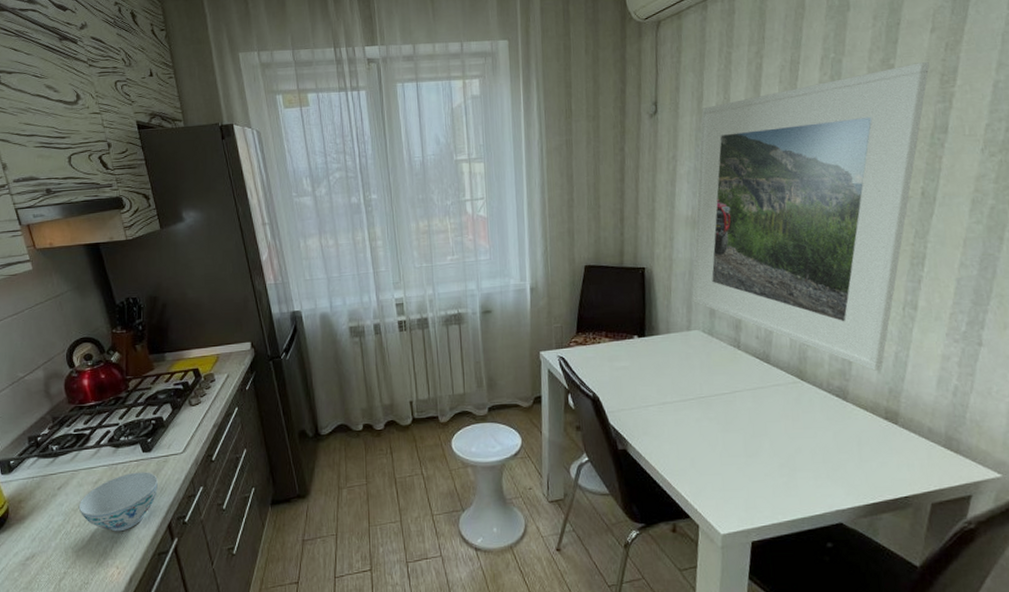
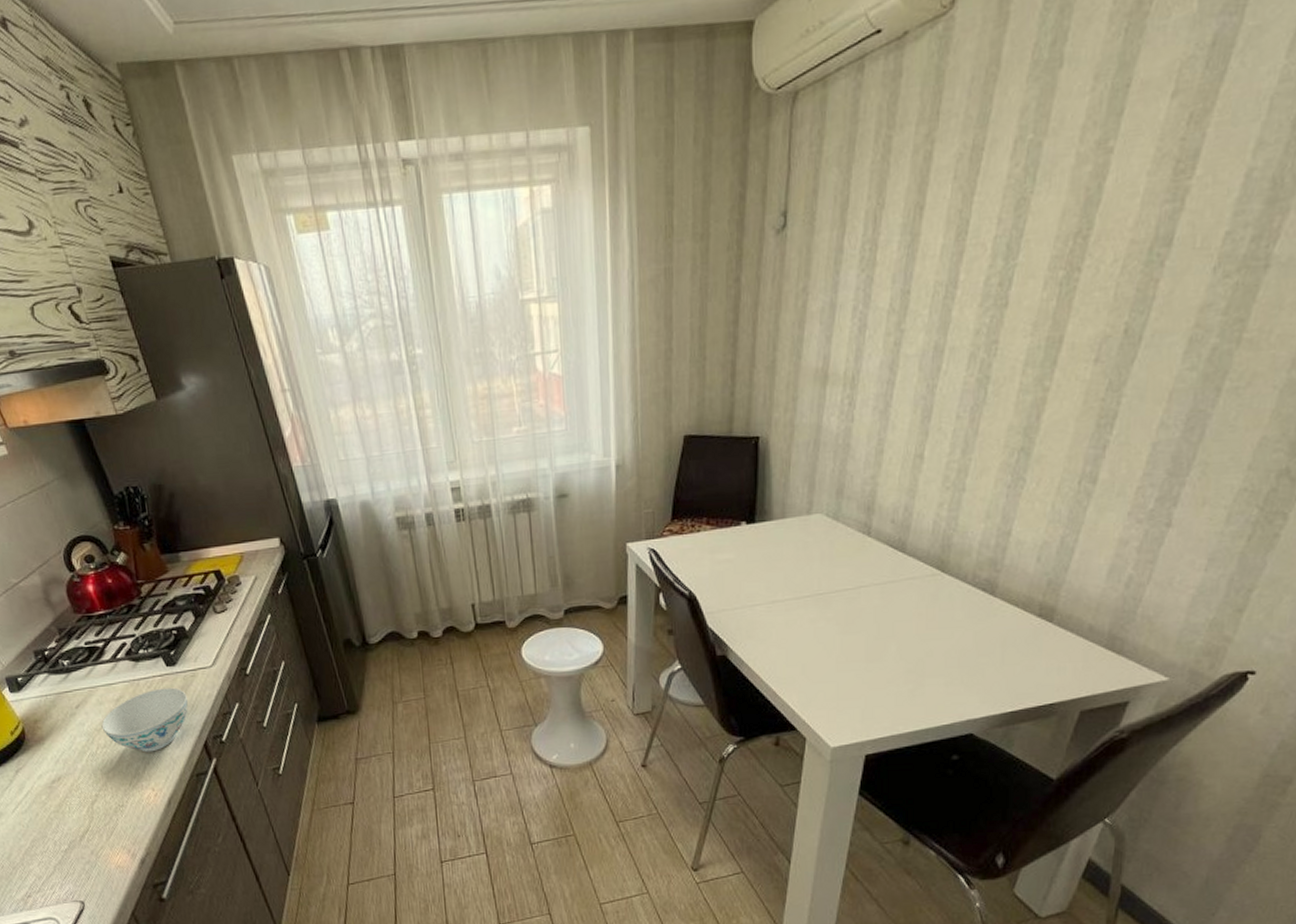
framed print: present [692,62,930,371] -> none [816,143,1162,560]

